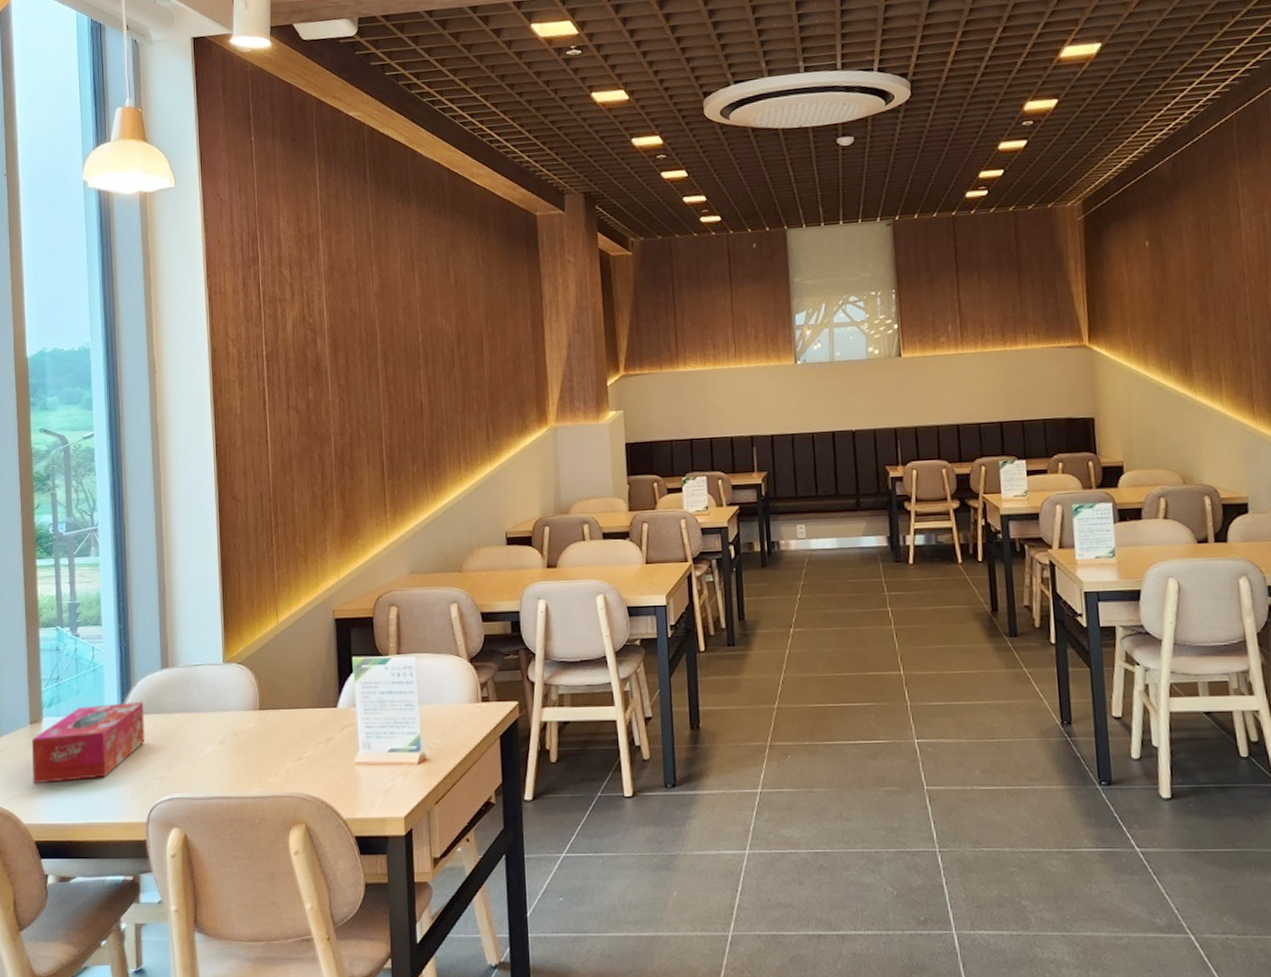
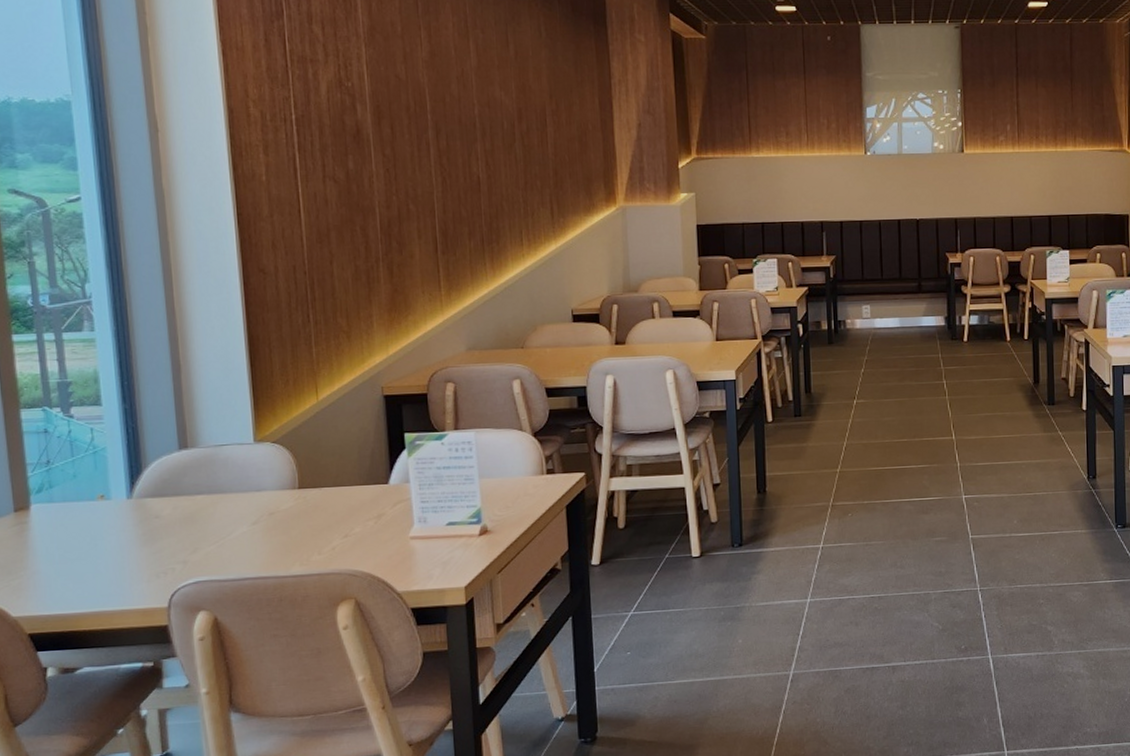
tissue box: present [31,702,145,784] -> none [17,484,162,575]

